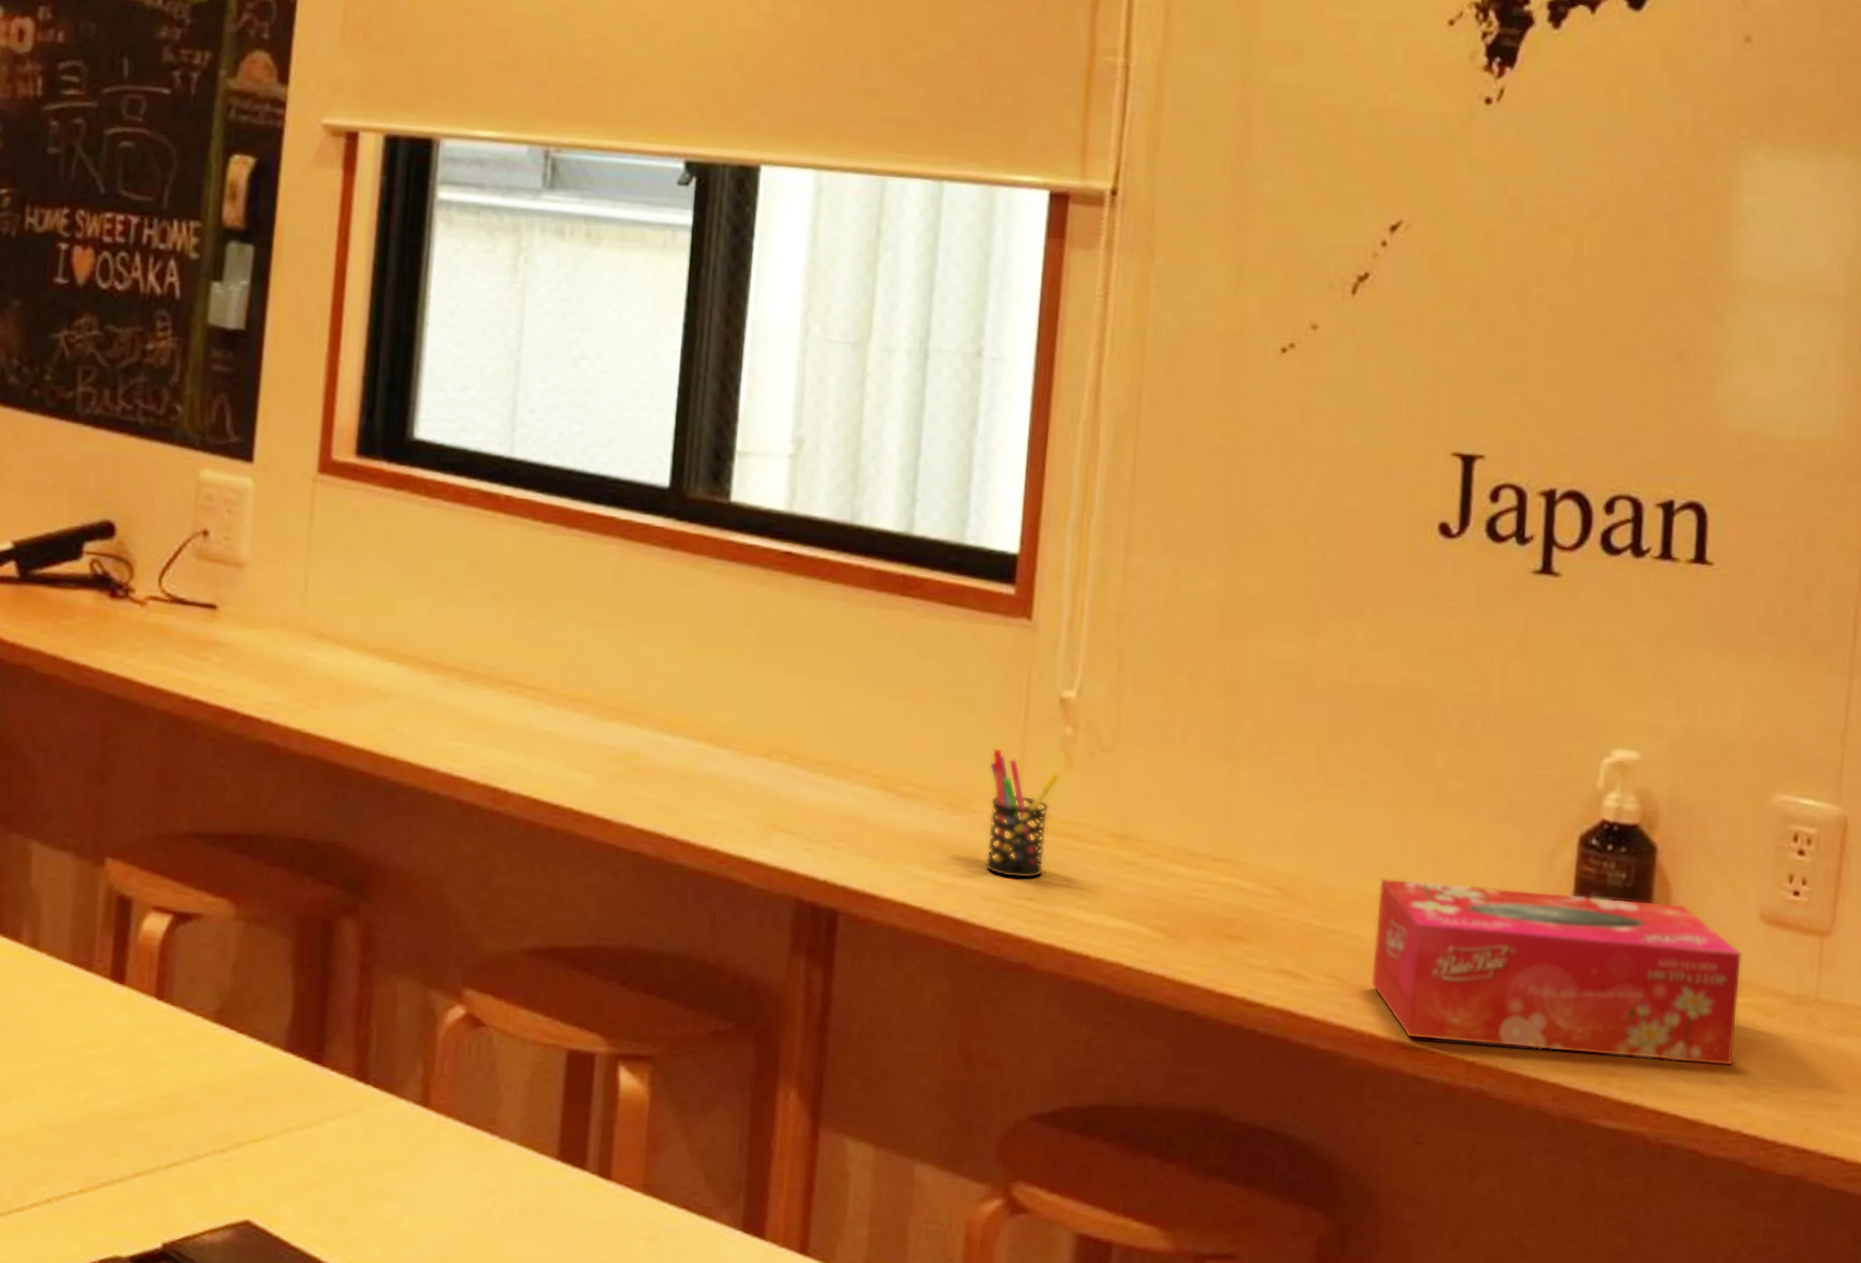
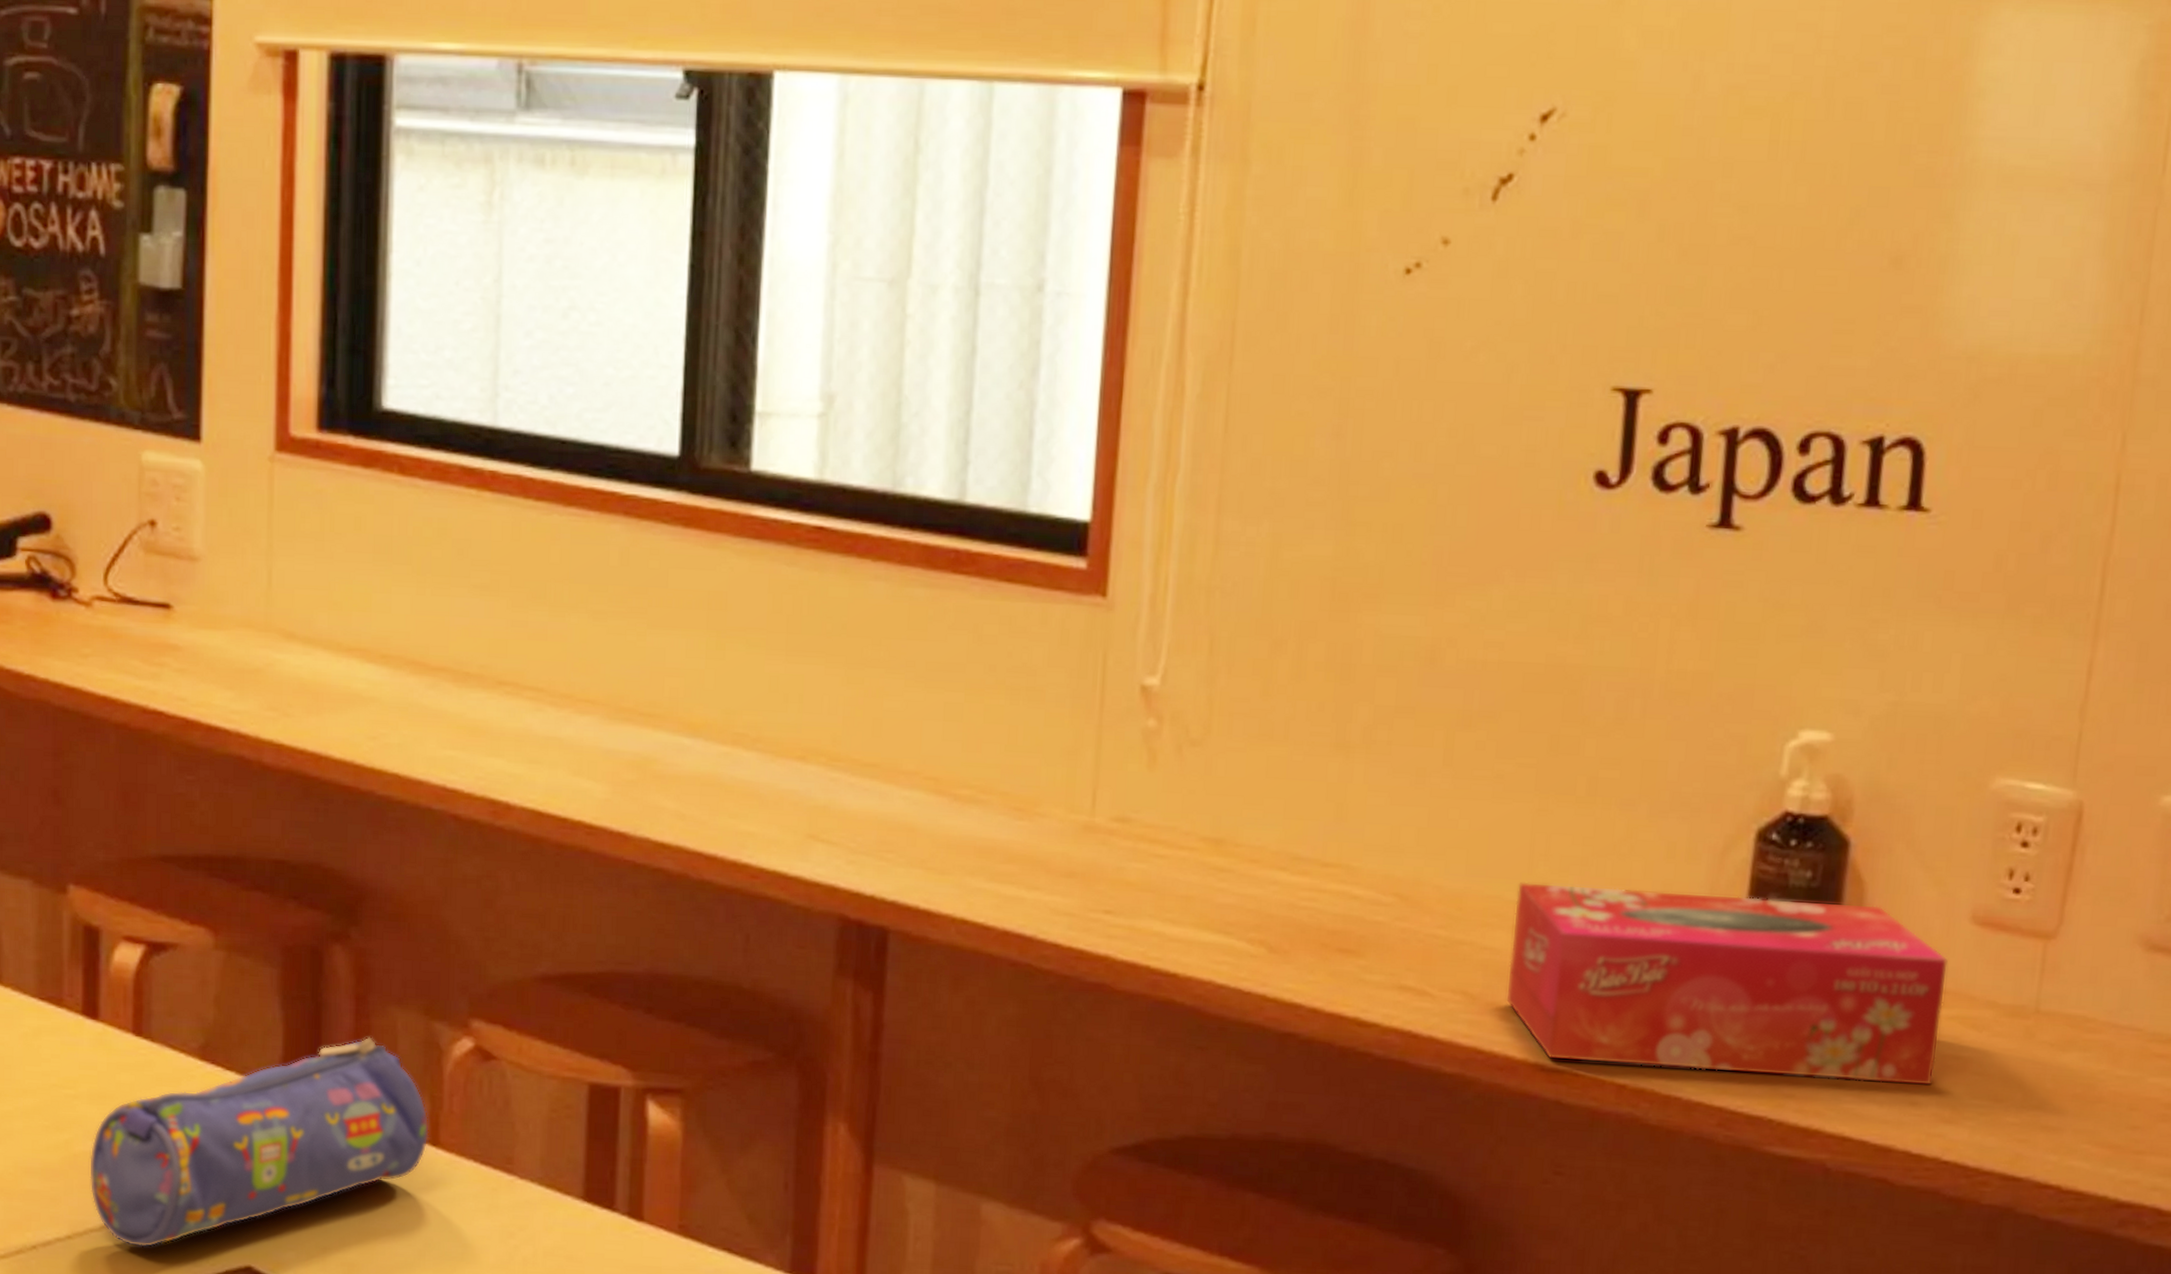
pencil case: none [105,1003,421,1202] -> present [89,1036,429,1248]
pen holder: present [984,748,1061,879] -> none [1055,744,1143,890]

